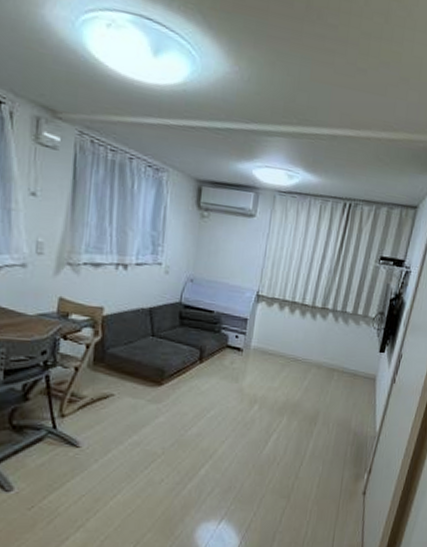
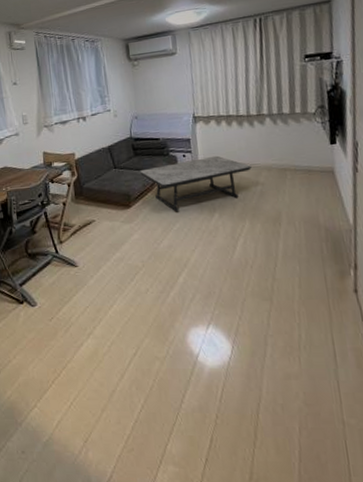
coffee table: none [182,342,303,398] -> present [140,155,252,212]

